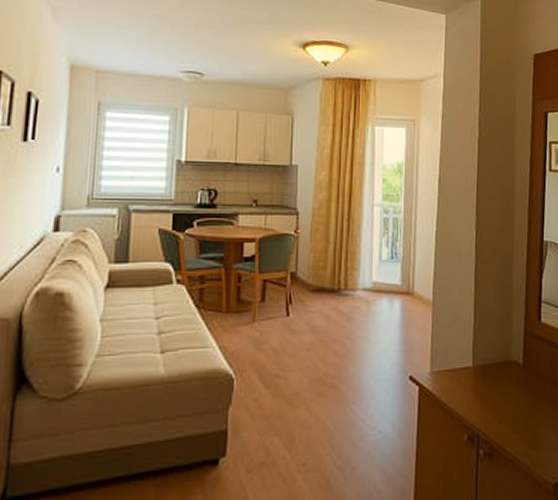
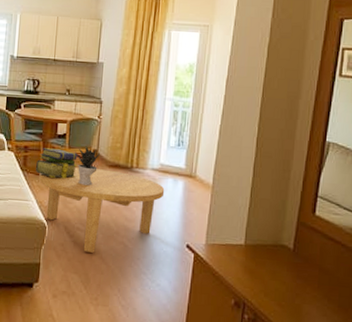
stack of books: none [215,275,272,313] -> present [35,148,78,179]
coffee table: none [221,296,380,405] -> present [39,167,165,253]
potted plant: none [266,267,299,318] -> present [74,145,100,186]

